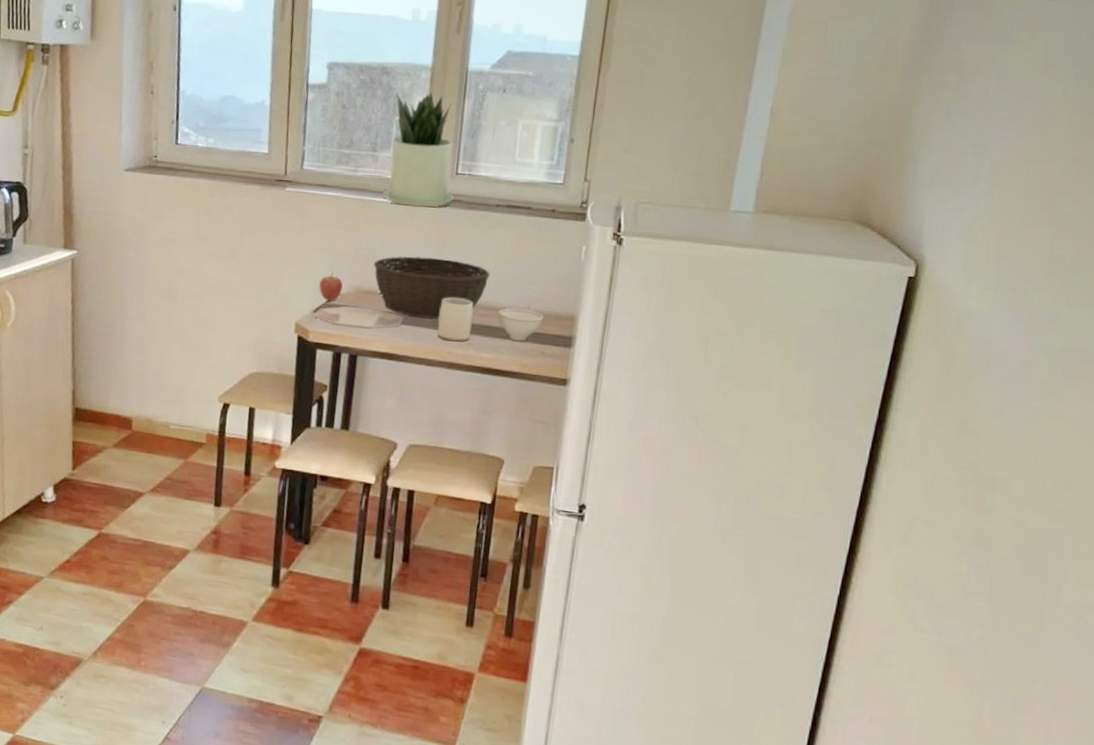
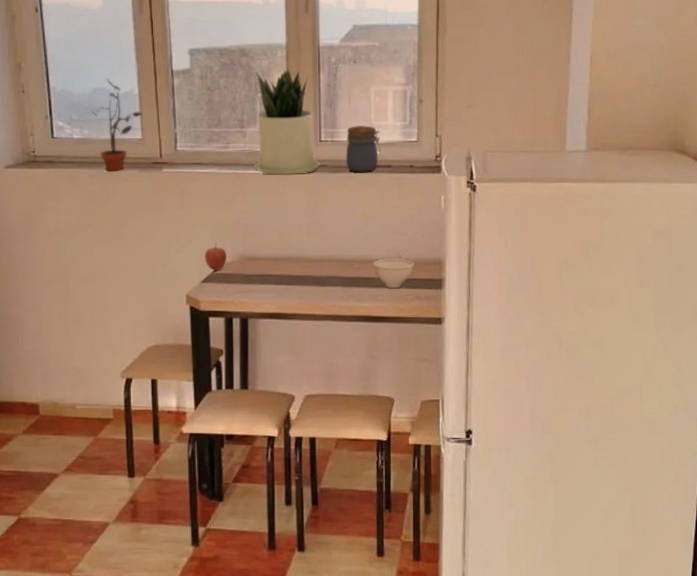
potted plant: none [219,87,272,186] -> present [91,79,143,172]
plate: present [314,306,405,329] -> none [203,273,288,293]
basket: present [373,256,490,319] -> none [253,221,361,277]
mug: present [437,297,474,342] -> none [318,255,351,296]
jar: none [482,160,523,212] -> present [346,125,381,172]

